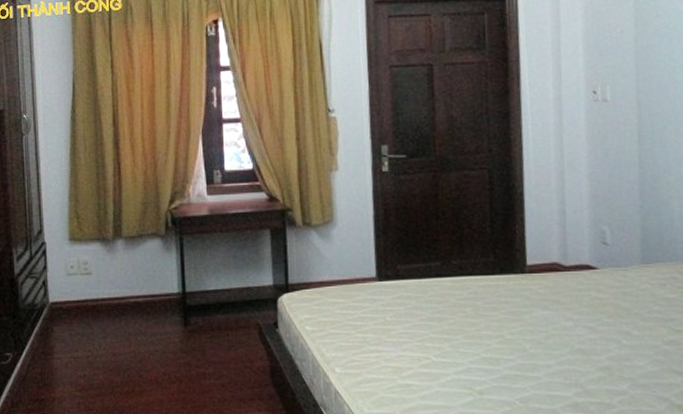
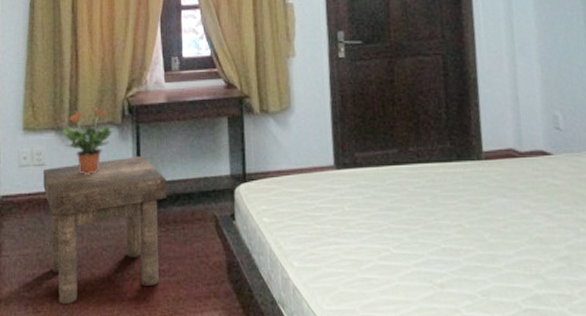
stool: none [90,266,211,403] -> present [43,156,167,304]
potted plant: none [107,219,160,283] -> present [62,108,116,174]

